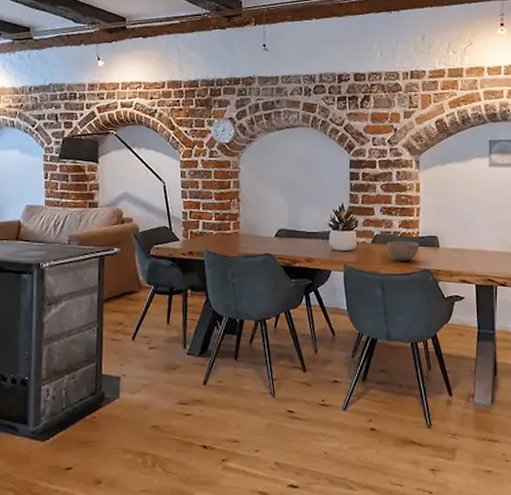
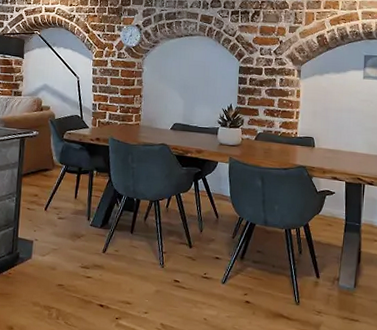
bowl: present [386,241,420,261] -> none [268,139,298,158]

